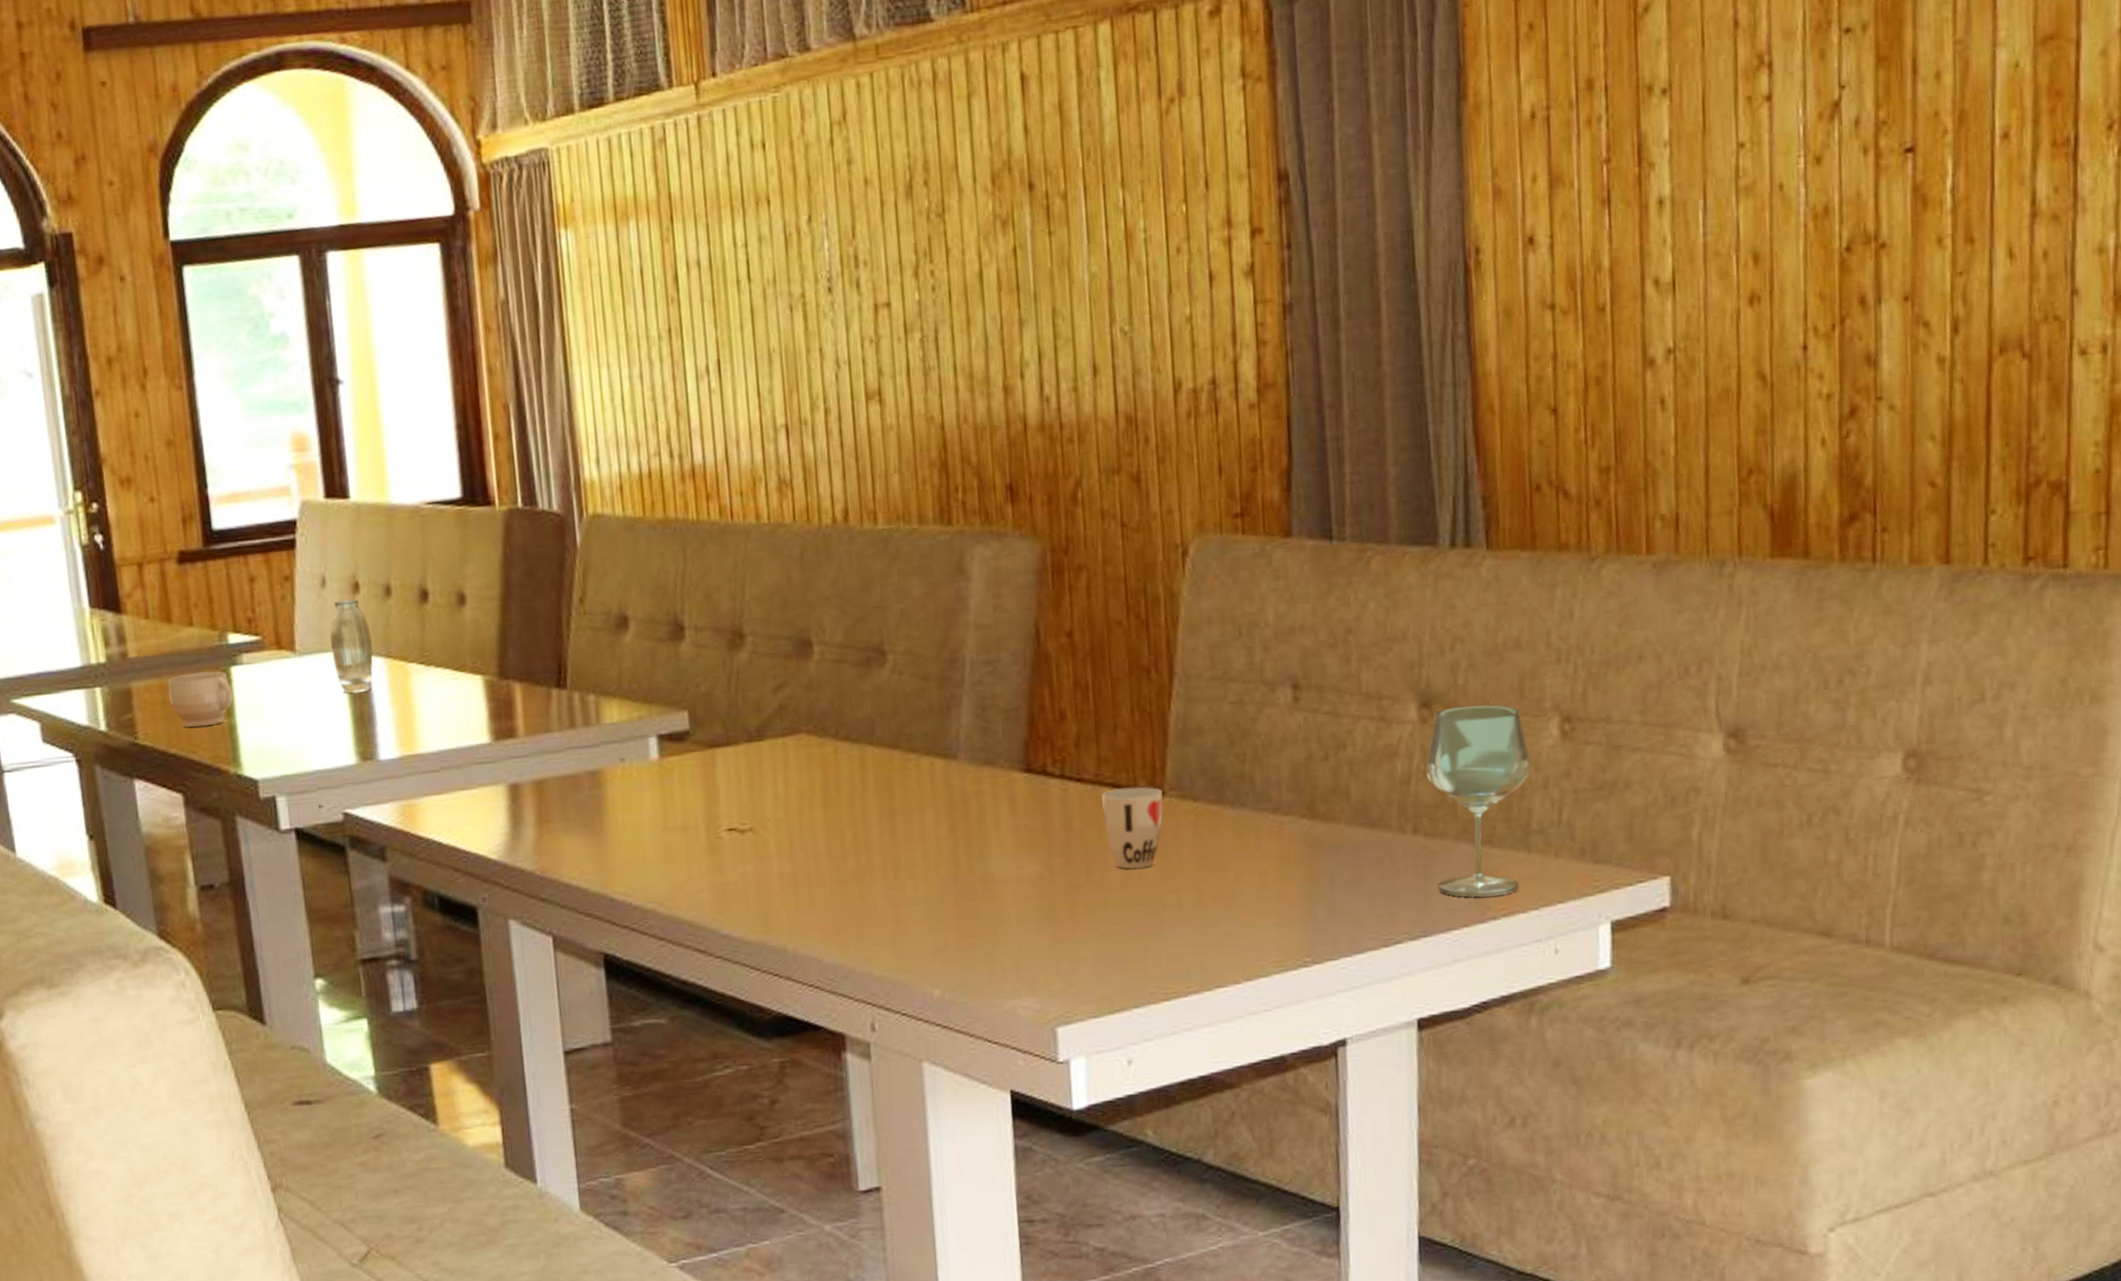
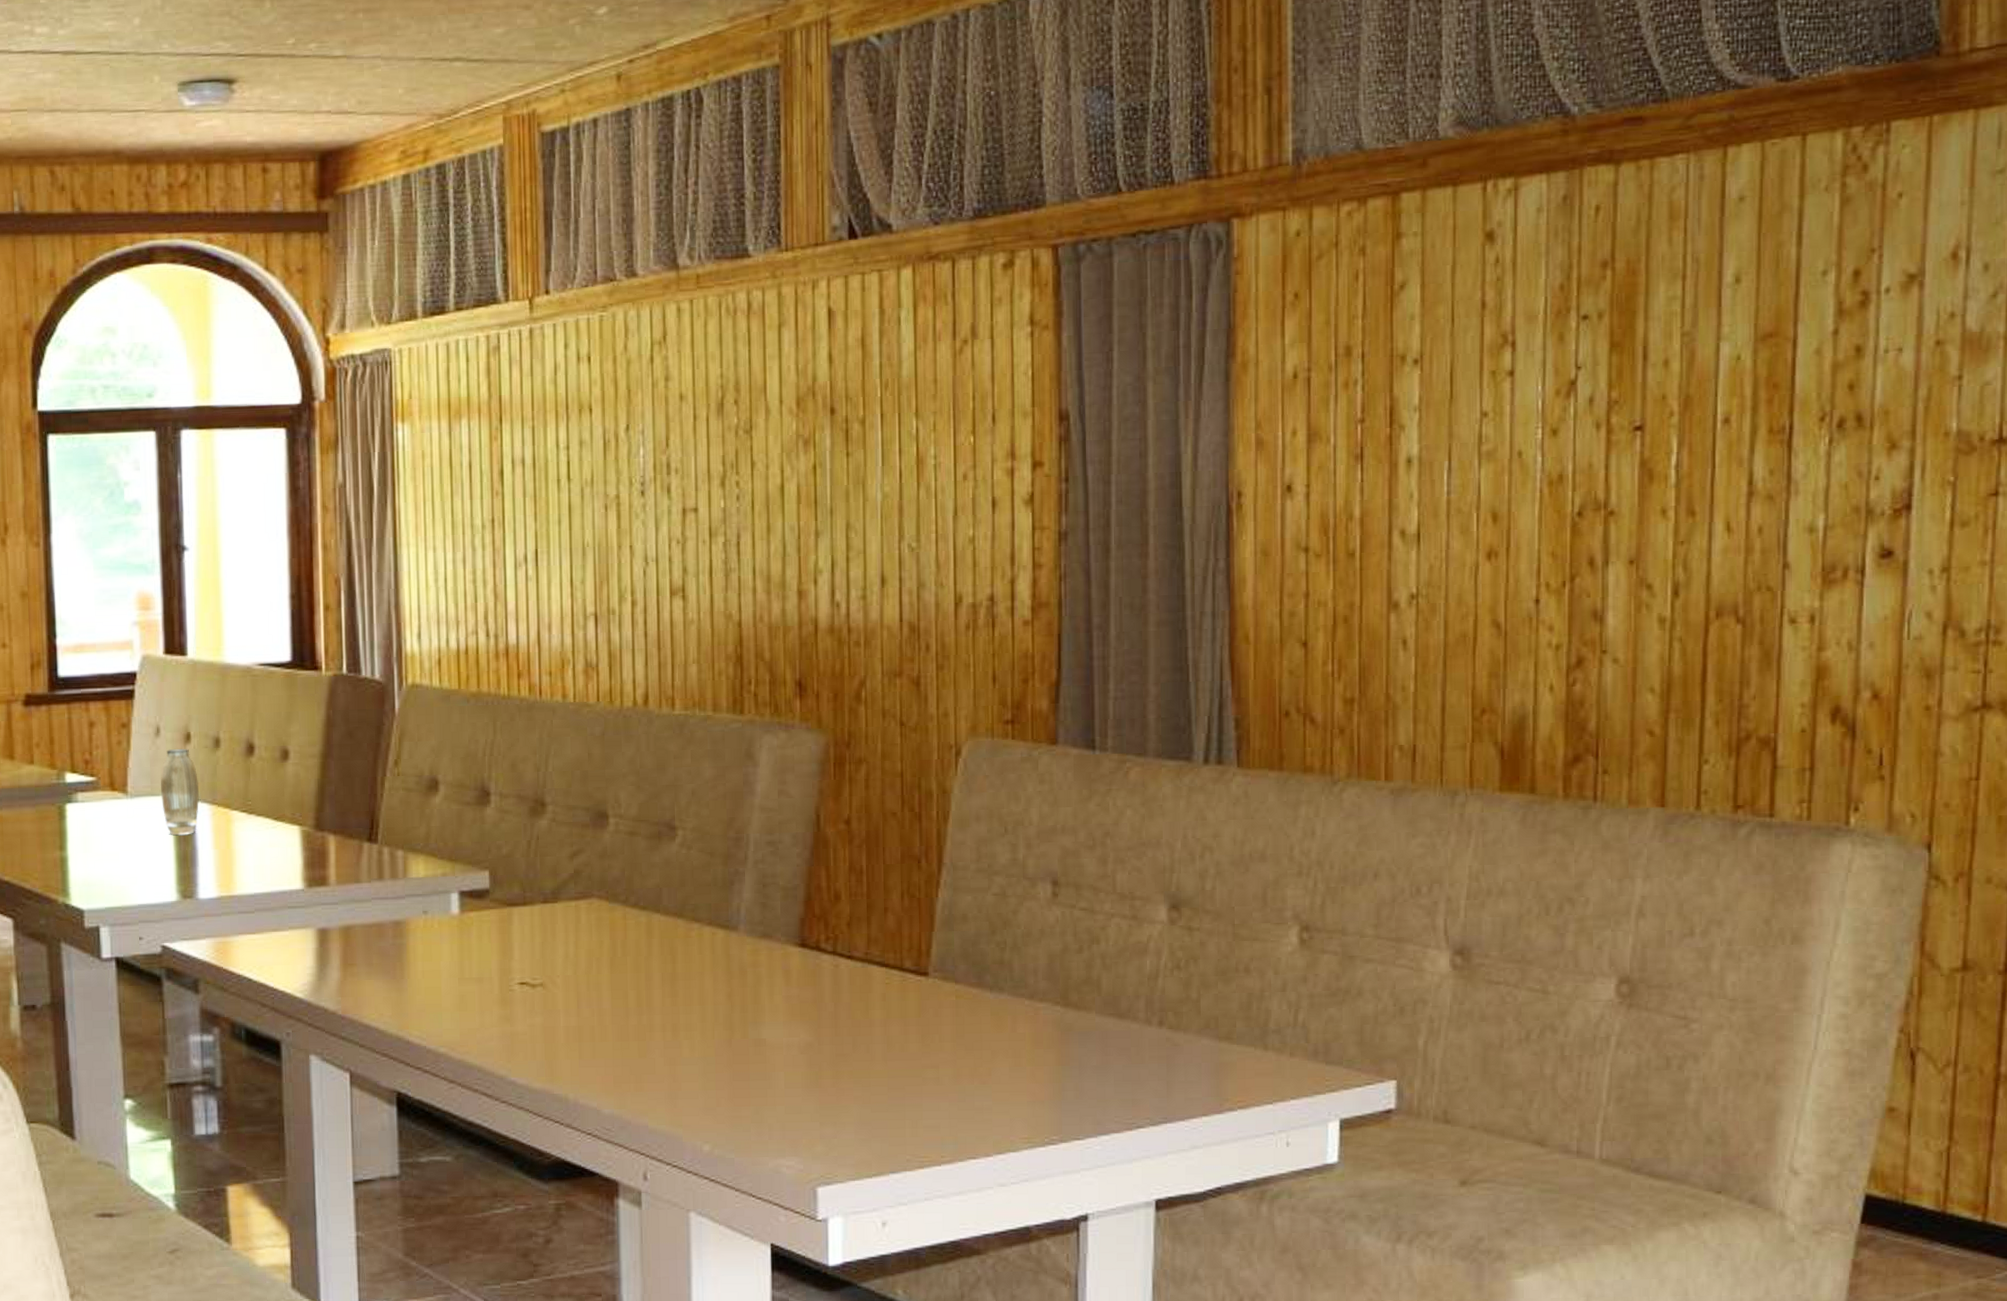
cup: present [167,671,233,727] -> none [6,807,66,858]
cup: present [1101,787,1163,869] -> none [869,967,927,1043]
wine glass: present [1425,705,1531,897] -> none [1172,910,1271,1089]

